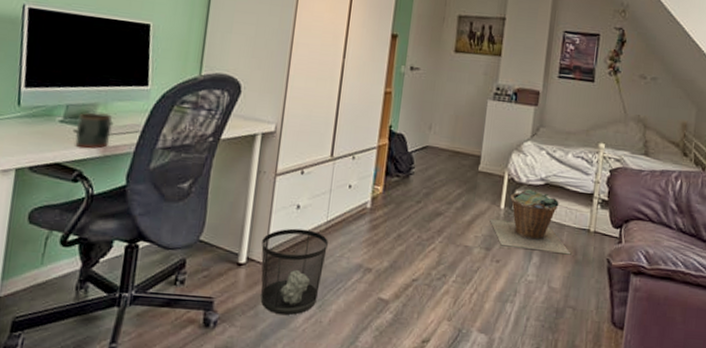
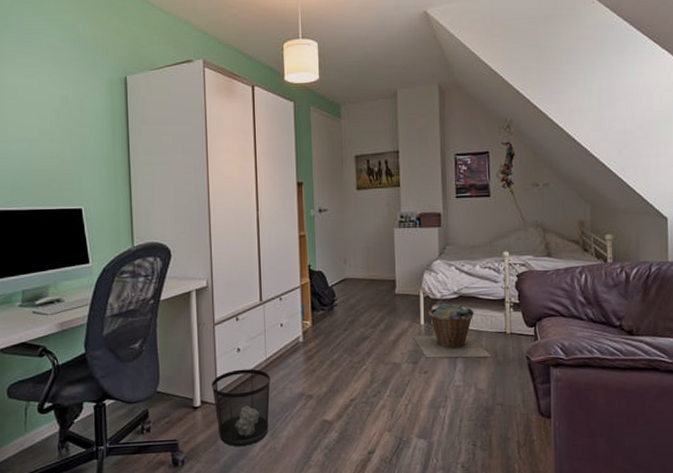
mug: present [75,112,113,148] -> none [33,293,65,327]

